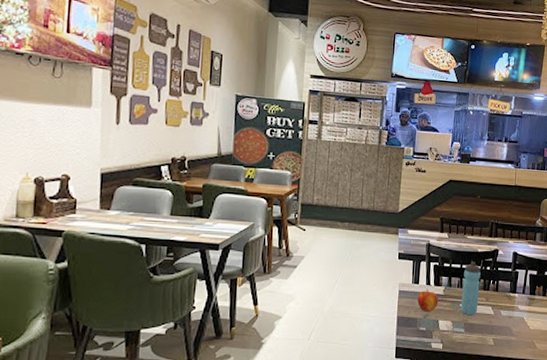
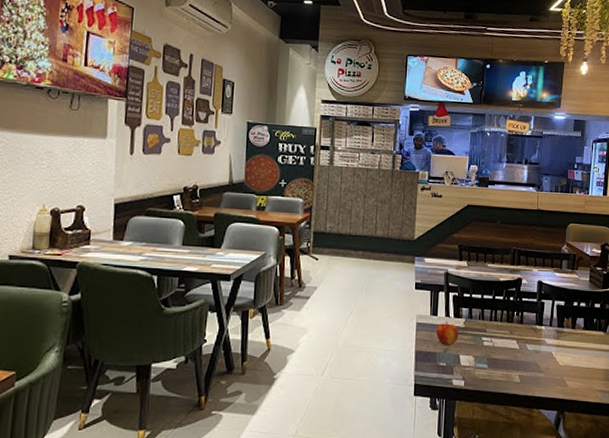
water bottle: present [460,261,481,316] -> none [483,291,504,351]

